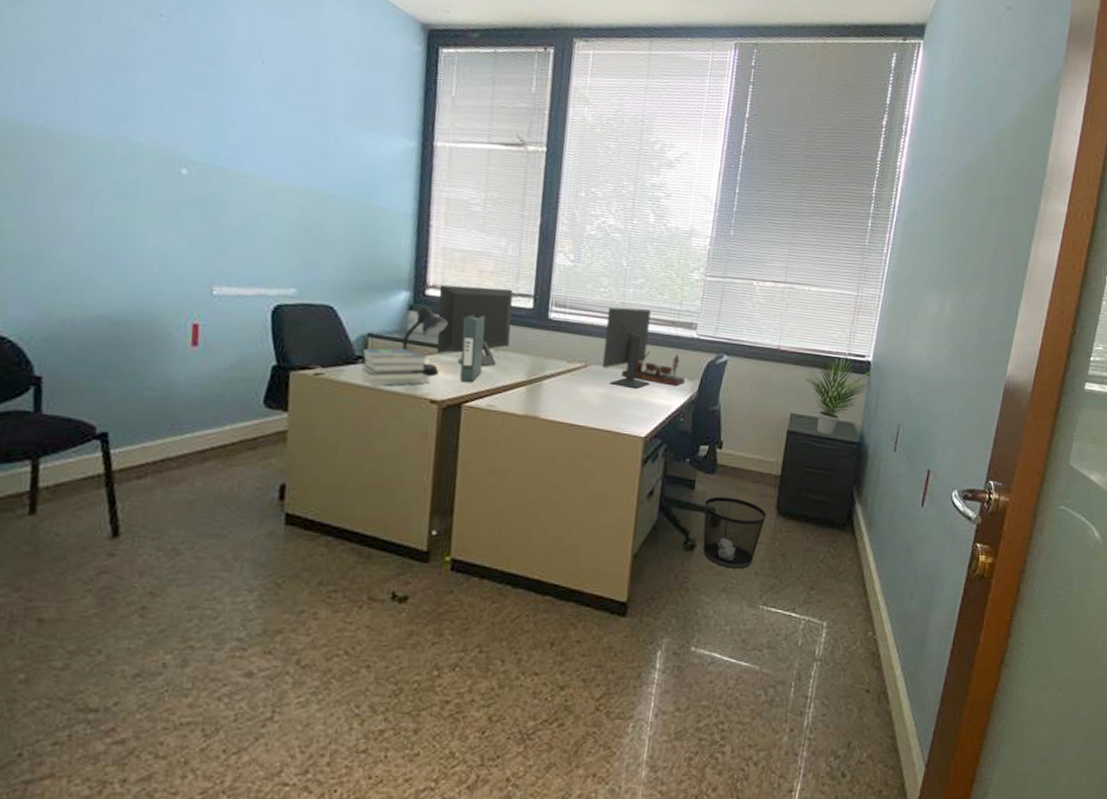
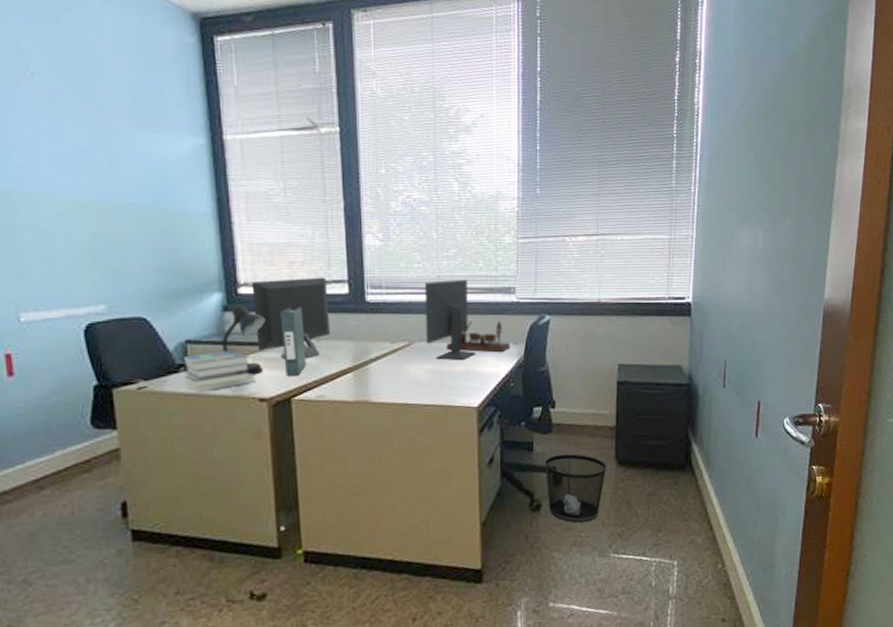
potted plant: present [803,356,874,436] -> none [626,301,695,381]

